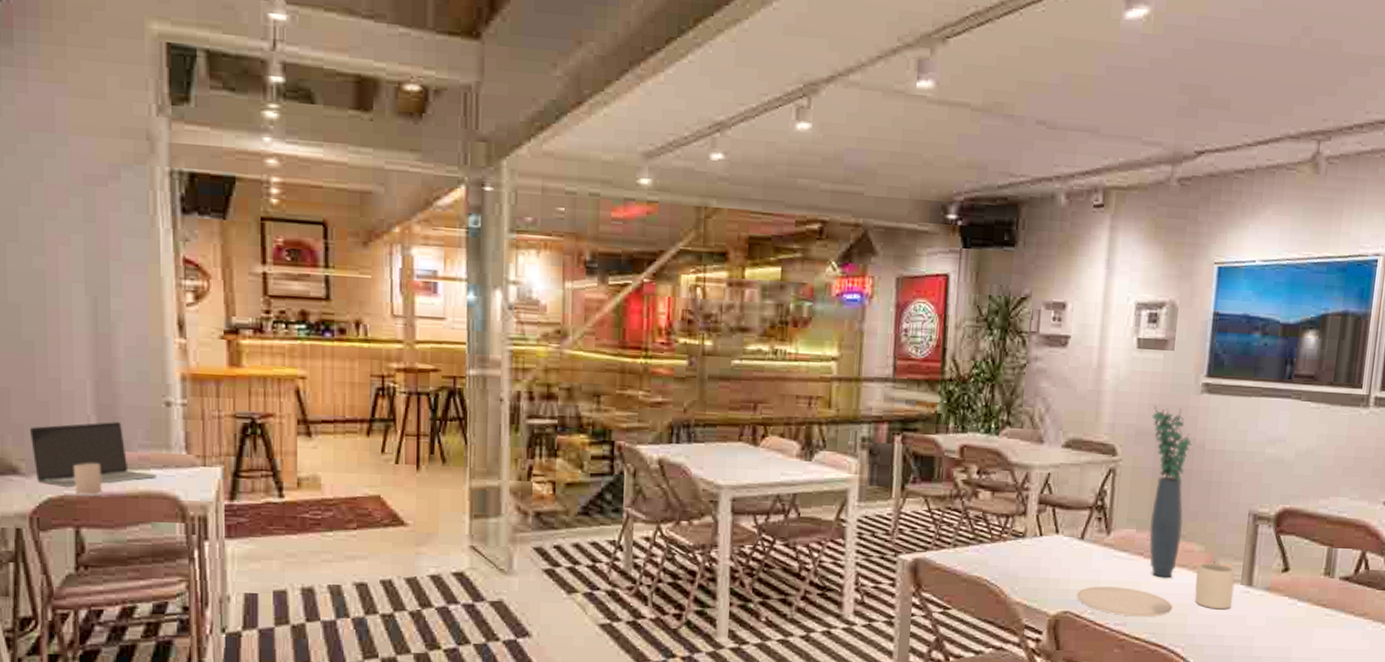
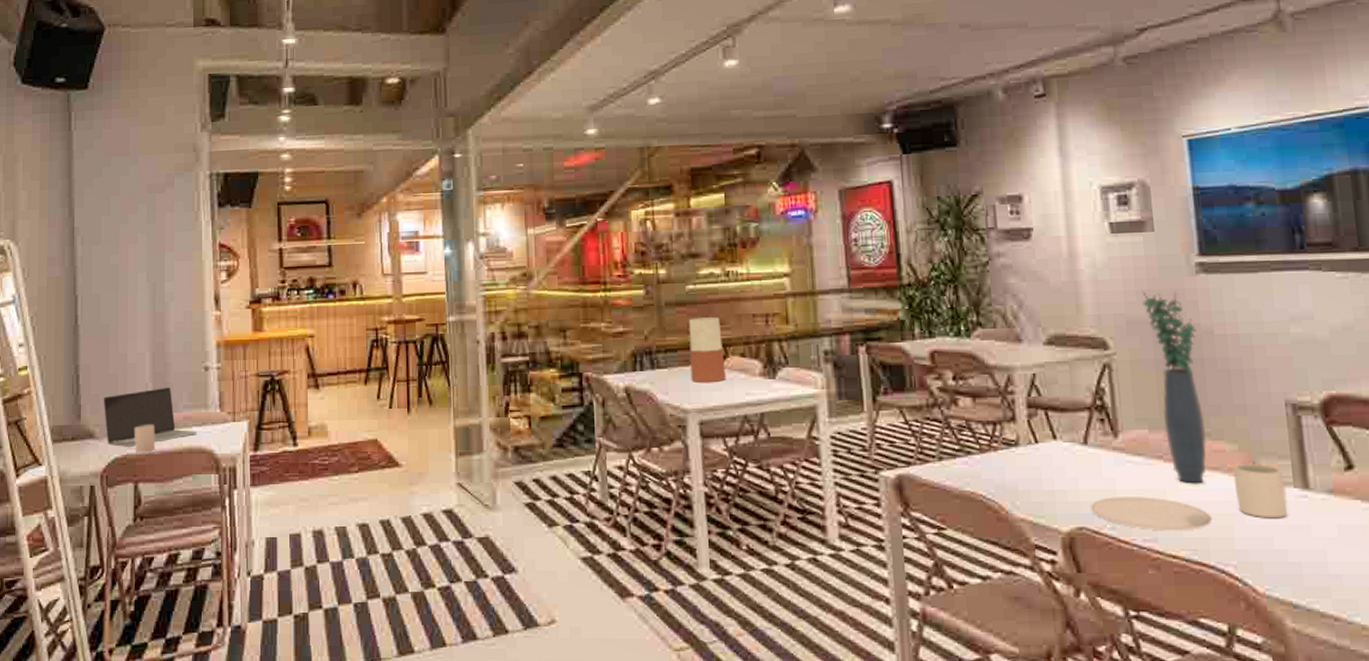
vase: none [728,394,764,461] -> present [688,317,727,384]

